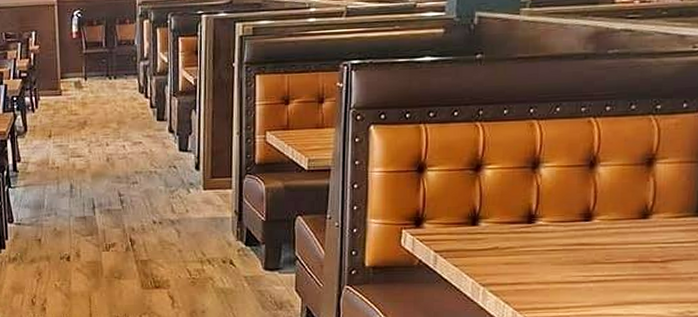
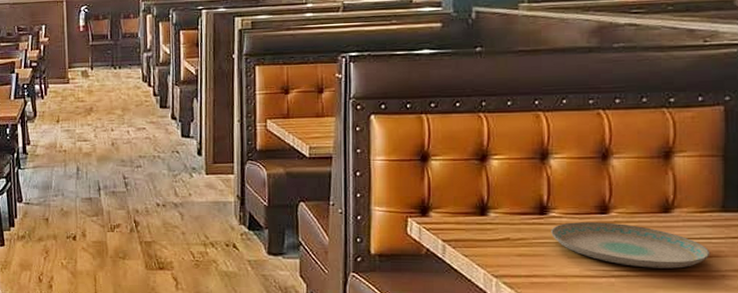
plate: none [537,229,682,273] -> present [551,222,711,269]

